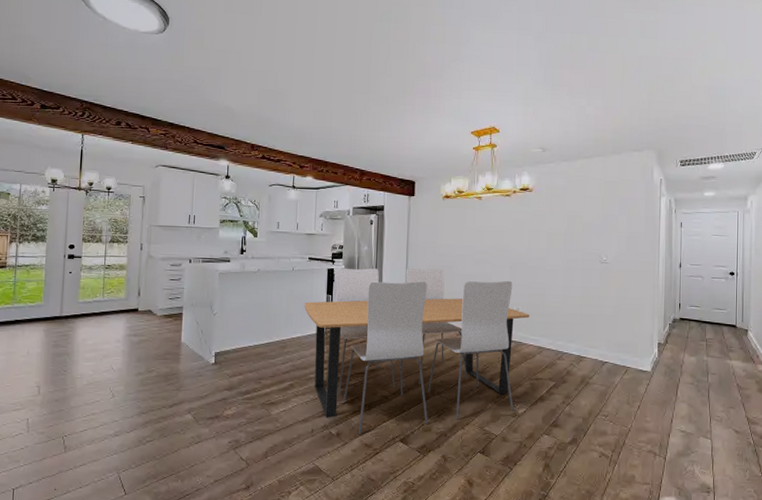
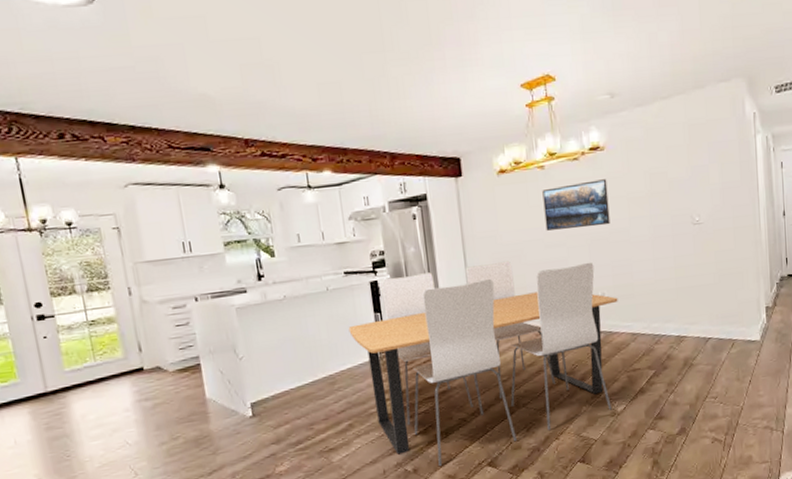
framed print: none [476,214,532,252] -> present [542,179,610,231]

